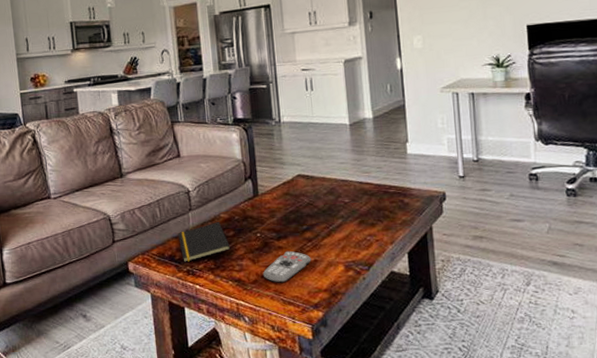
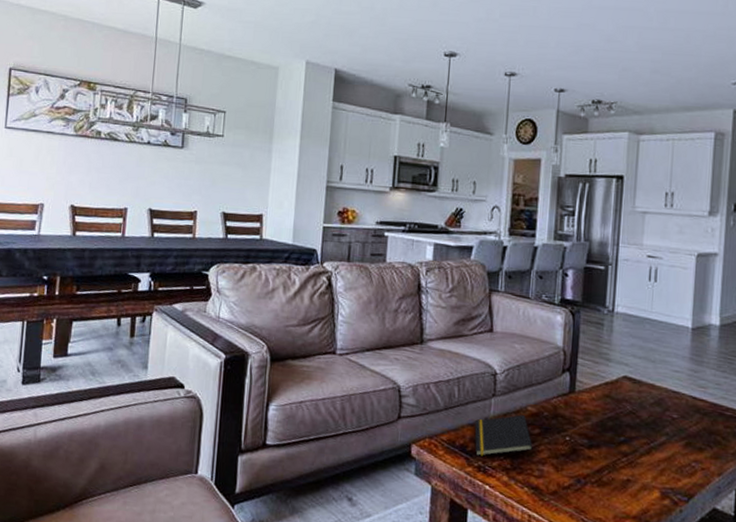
remote control: present [262,250,312,283] -> none [564,463,624,500]

